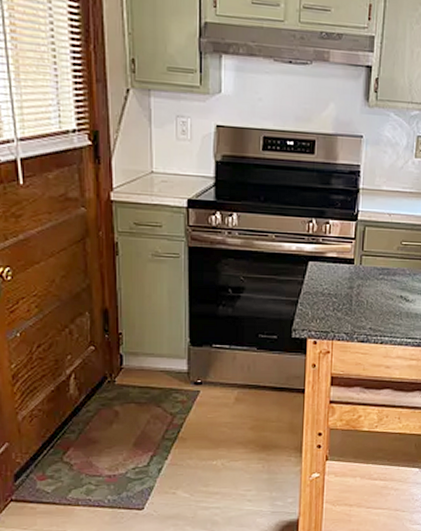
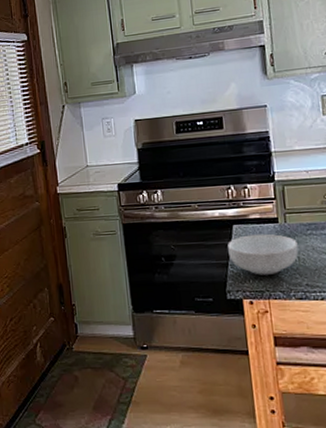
cereal bowl: none [300,273,368,316] -> present [227,234,299,275]

